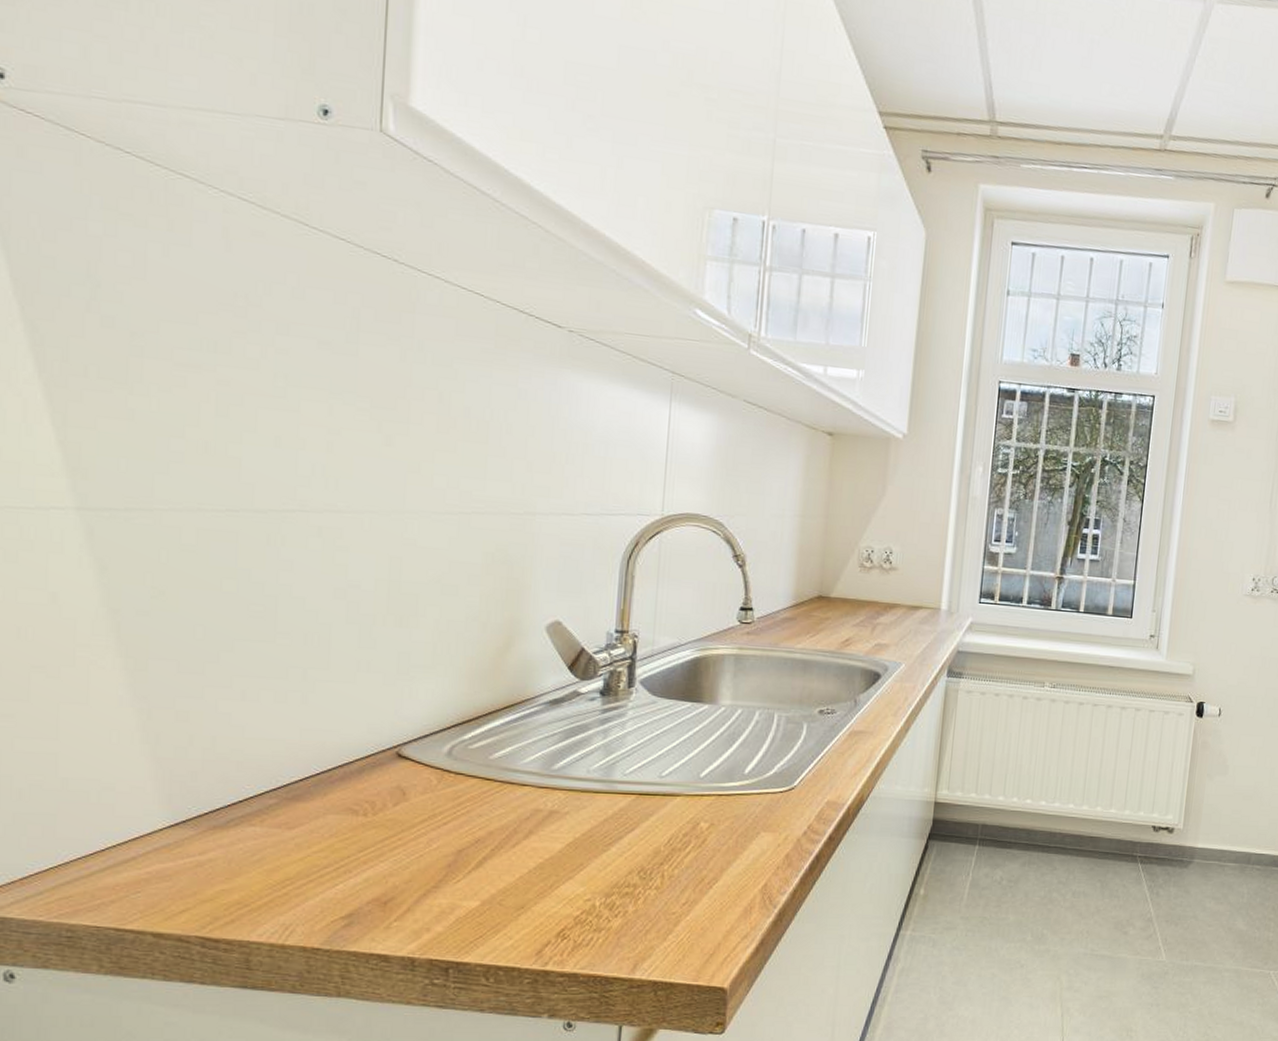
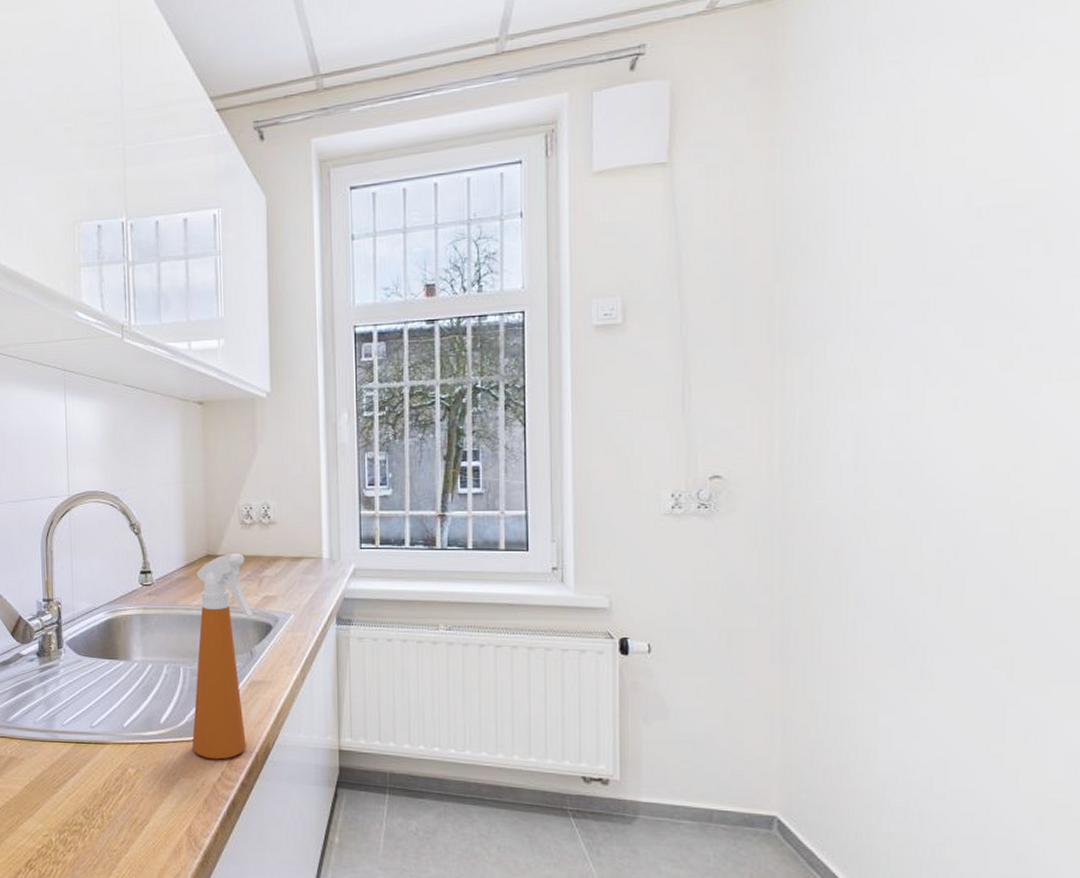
spray bottle: none [779,595,862,813] -> present [192,552,253,760]

